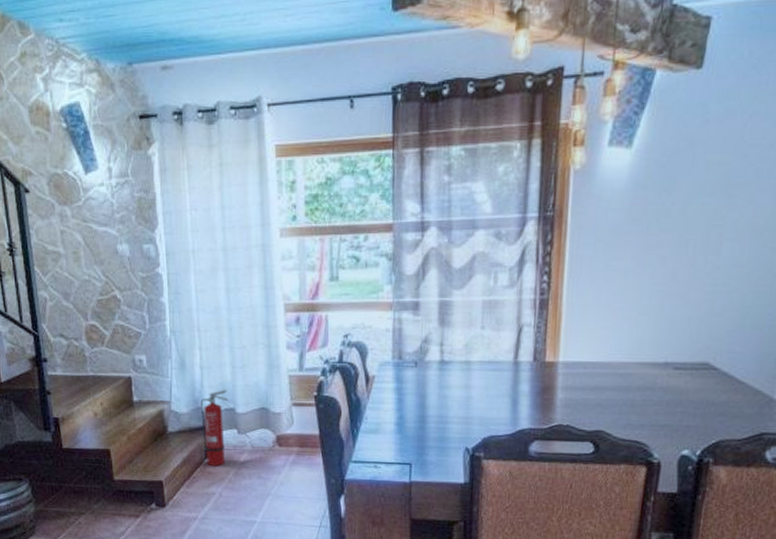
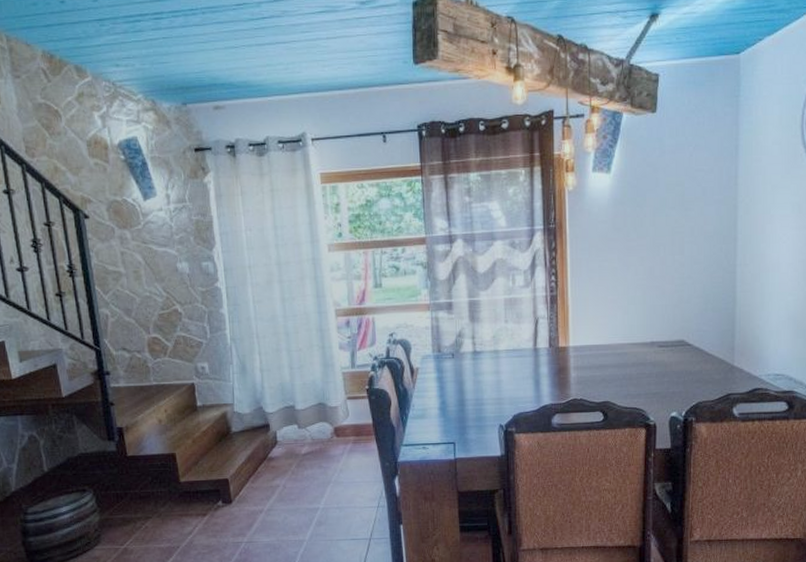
fire extinguisher: present [200,389,228,466] -> none [261,388,288,460]

